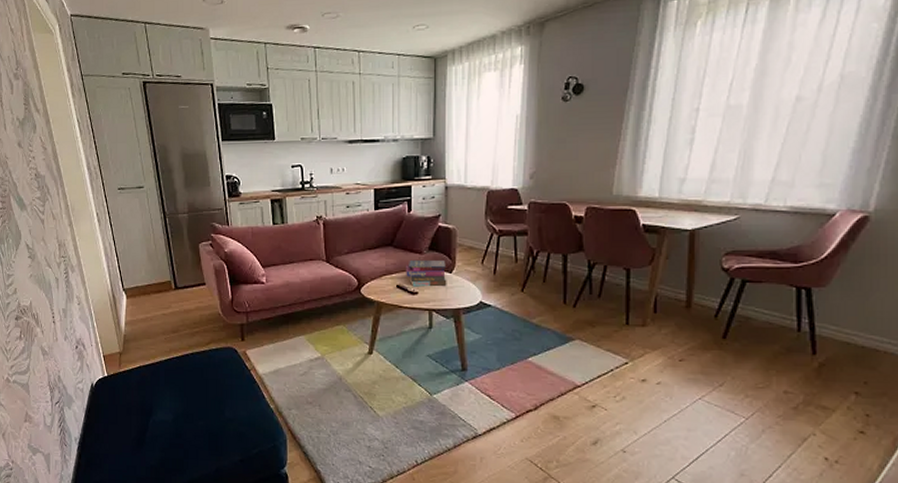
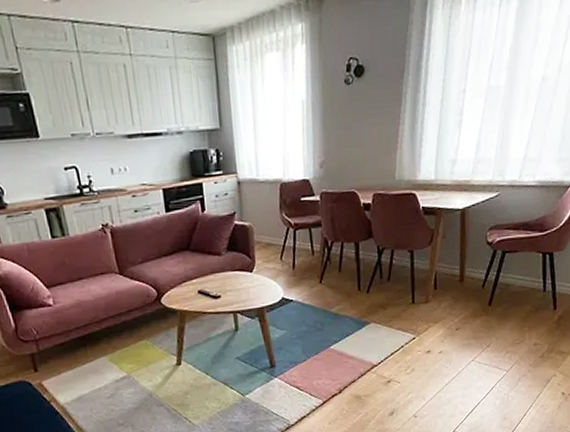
books: present [405,259,447,287] -> none [204,260,249,291]

